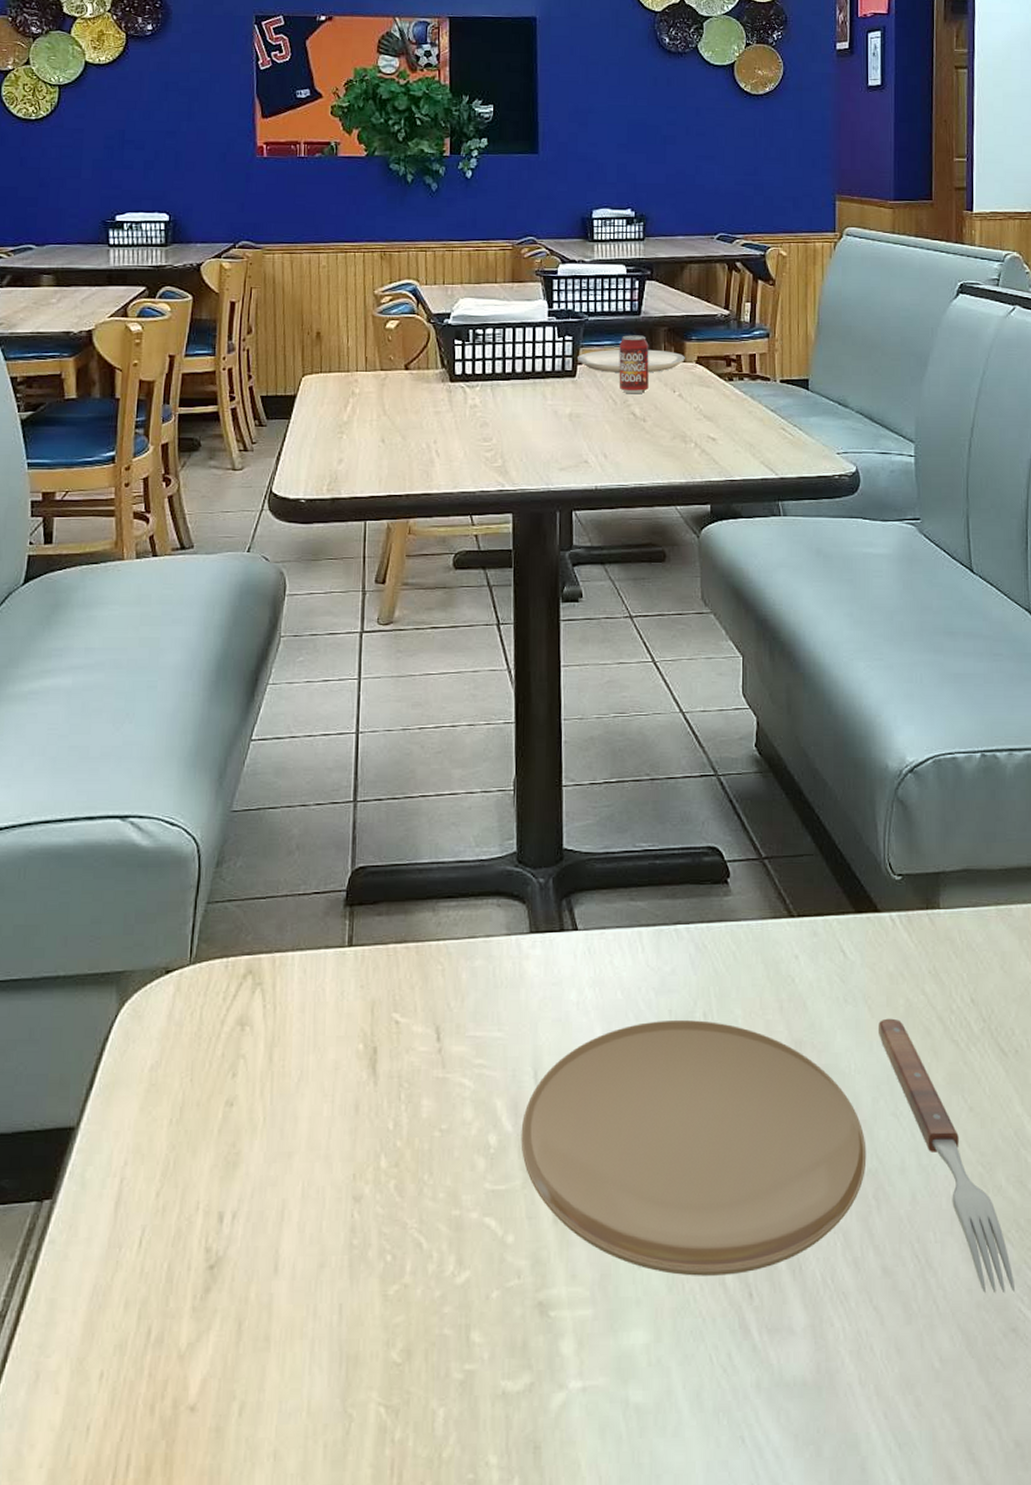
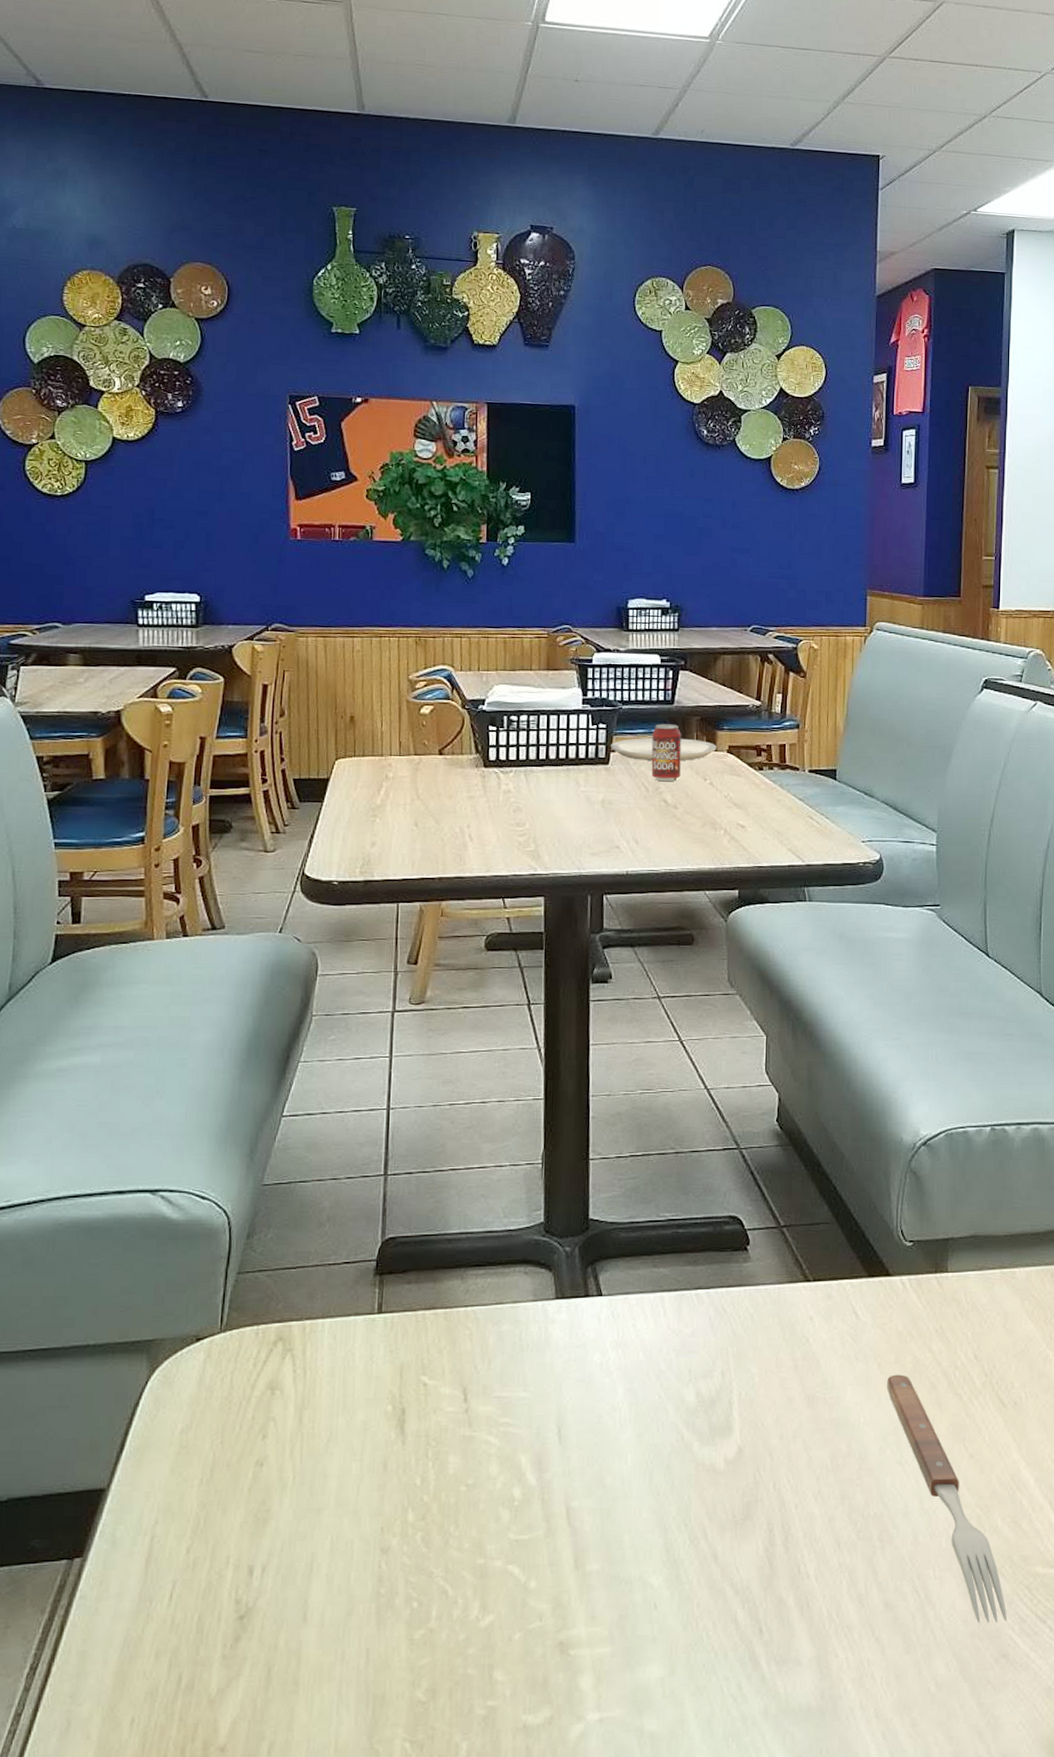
plate: present [521,1020,867,1276] -> none [544,1379,873,1615]

